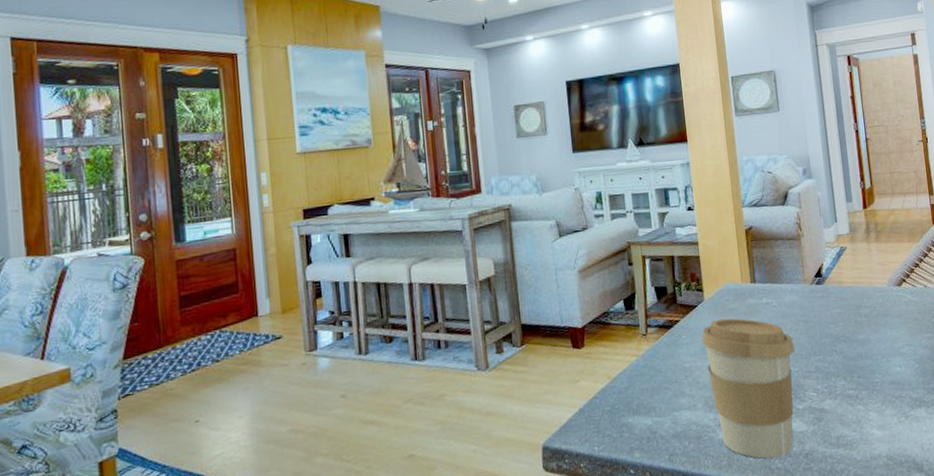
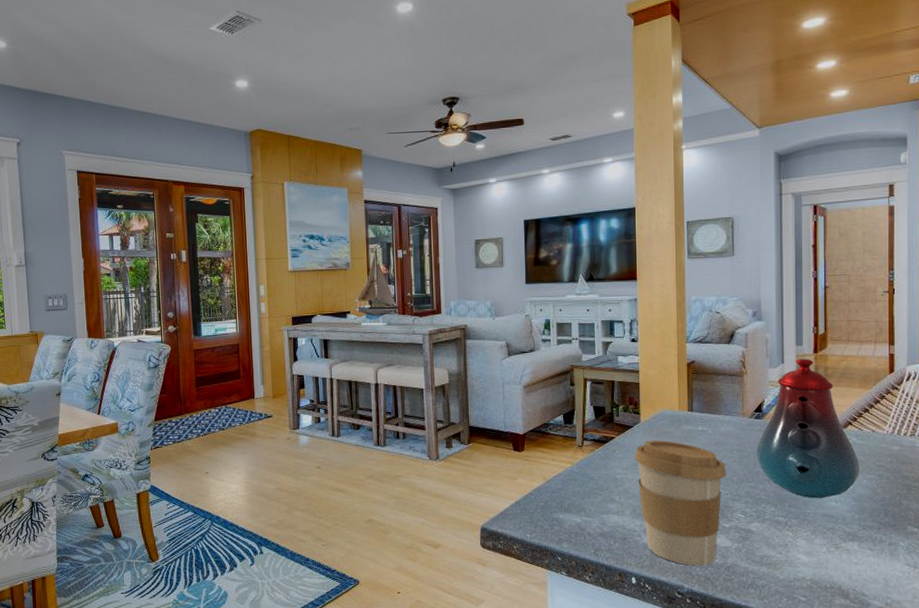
teakettle: none [821,215,918,366] -> present [757,358,859,498]

